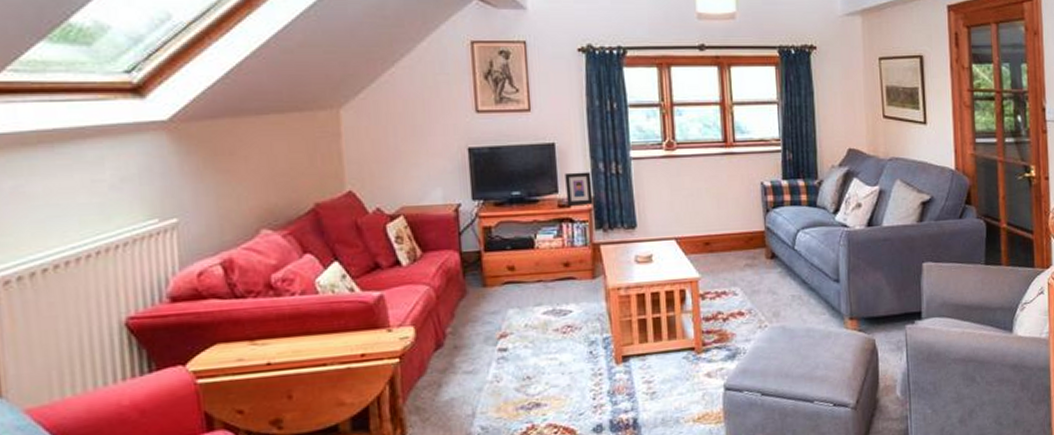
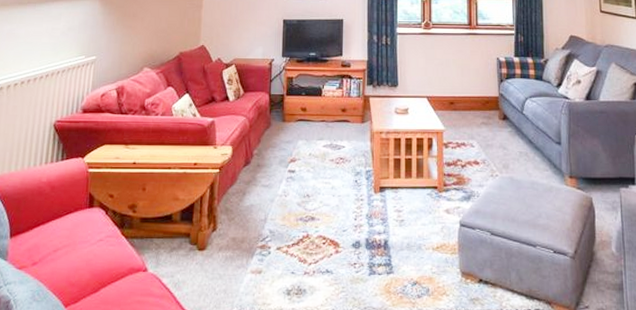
picture frame: present [565,172,593,206] -> none [348,41,367,66]

